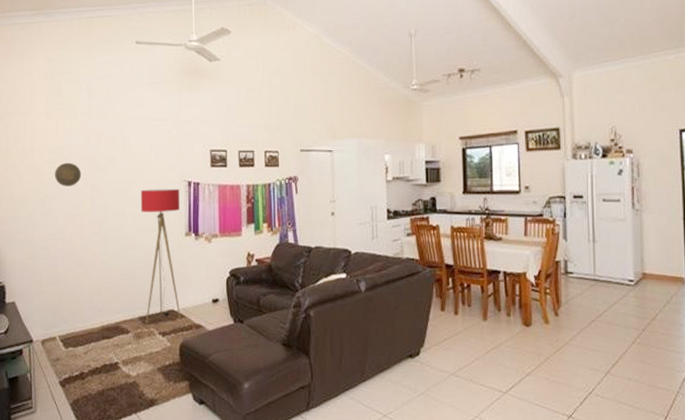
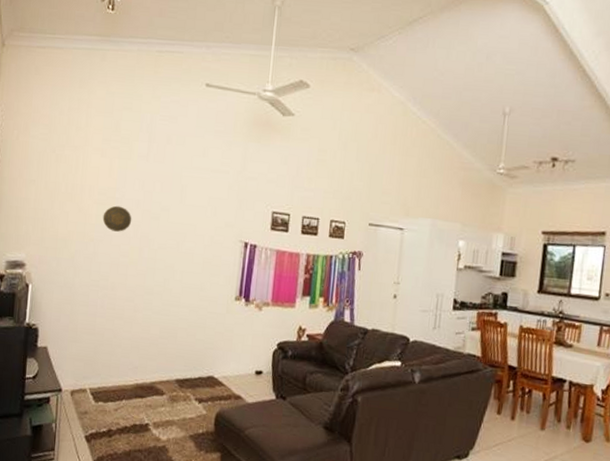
floor lamp: present [140,188,181,324] -> none [182,245,234,388]

